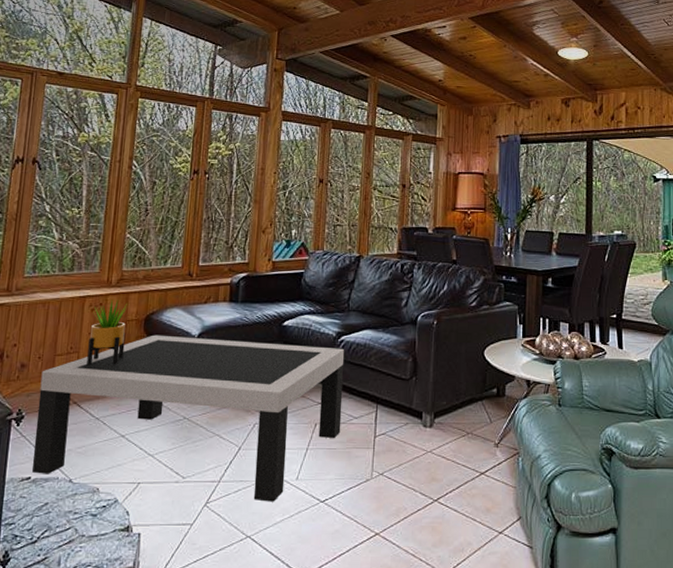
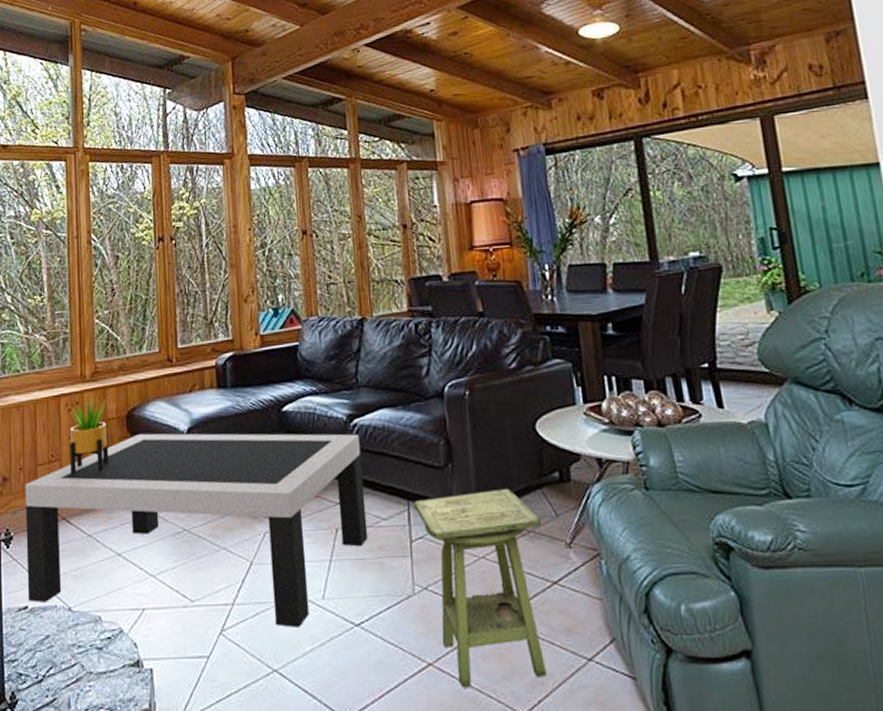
side table: none [381,398,478,553] -> present [414,488,547,688]

